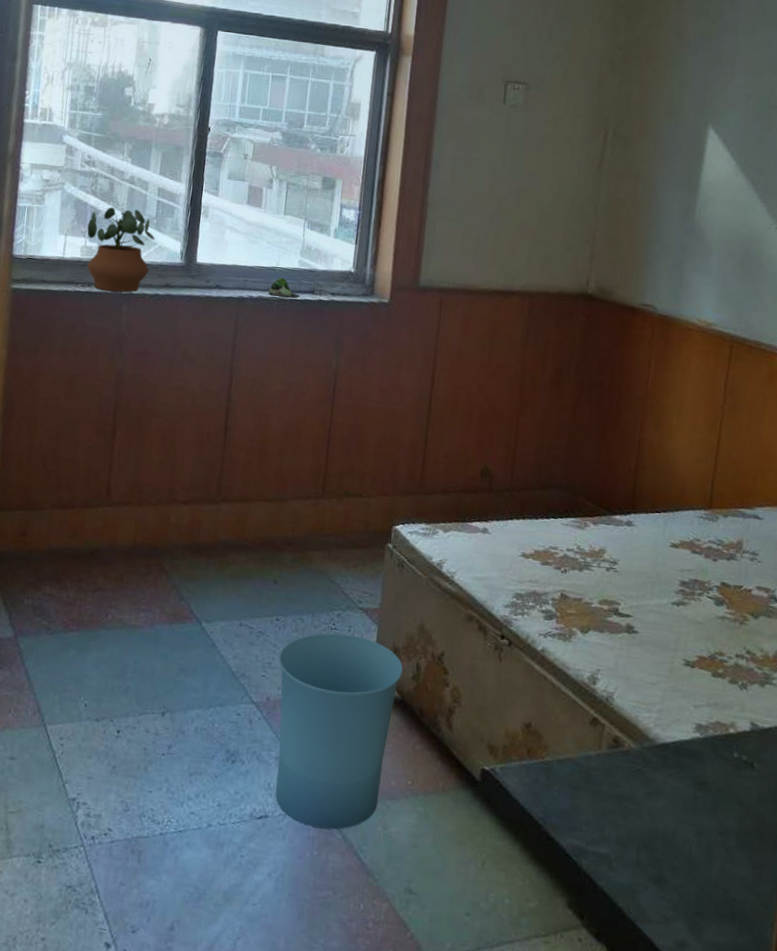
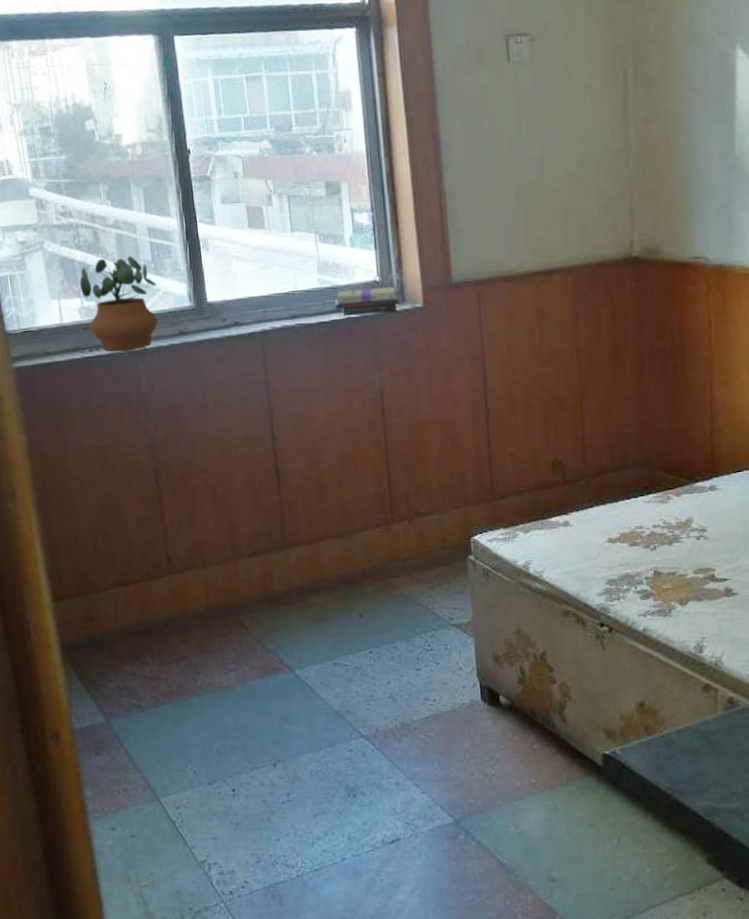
succulent plant: present [267,277,299,298] -> none [290,301,326,322]
waste bin: present [275,633,403,830] -> none [379,652,507,840]
books: none [309,274,368,302] -> present [334,286,399,315]

